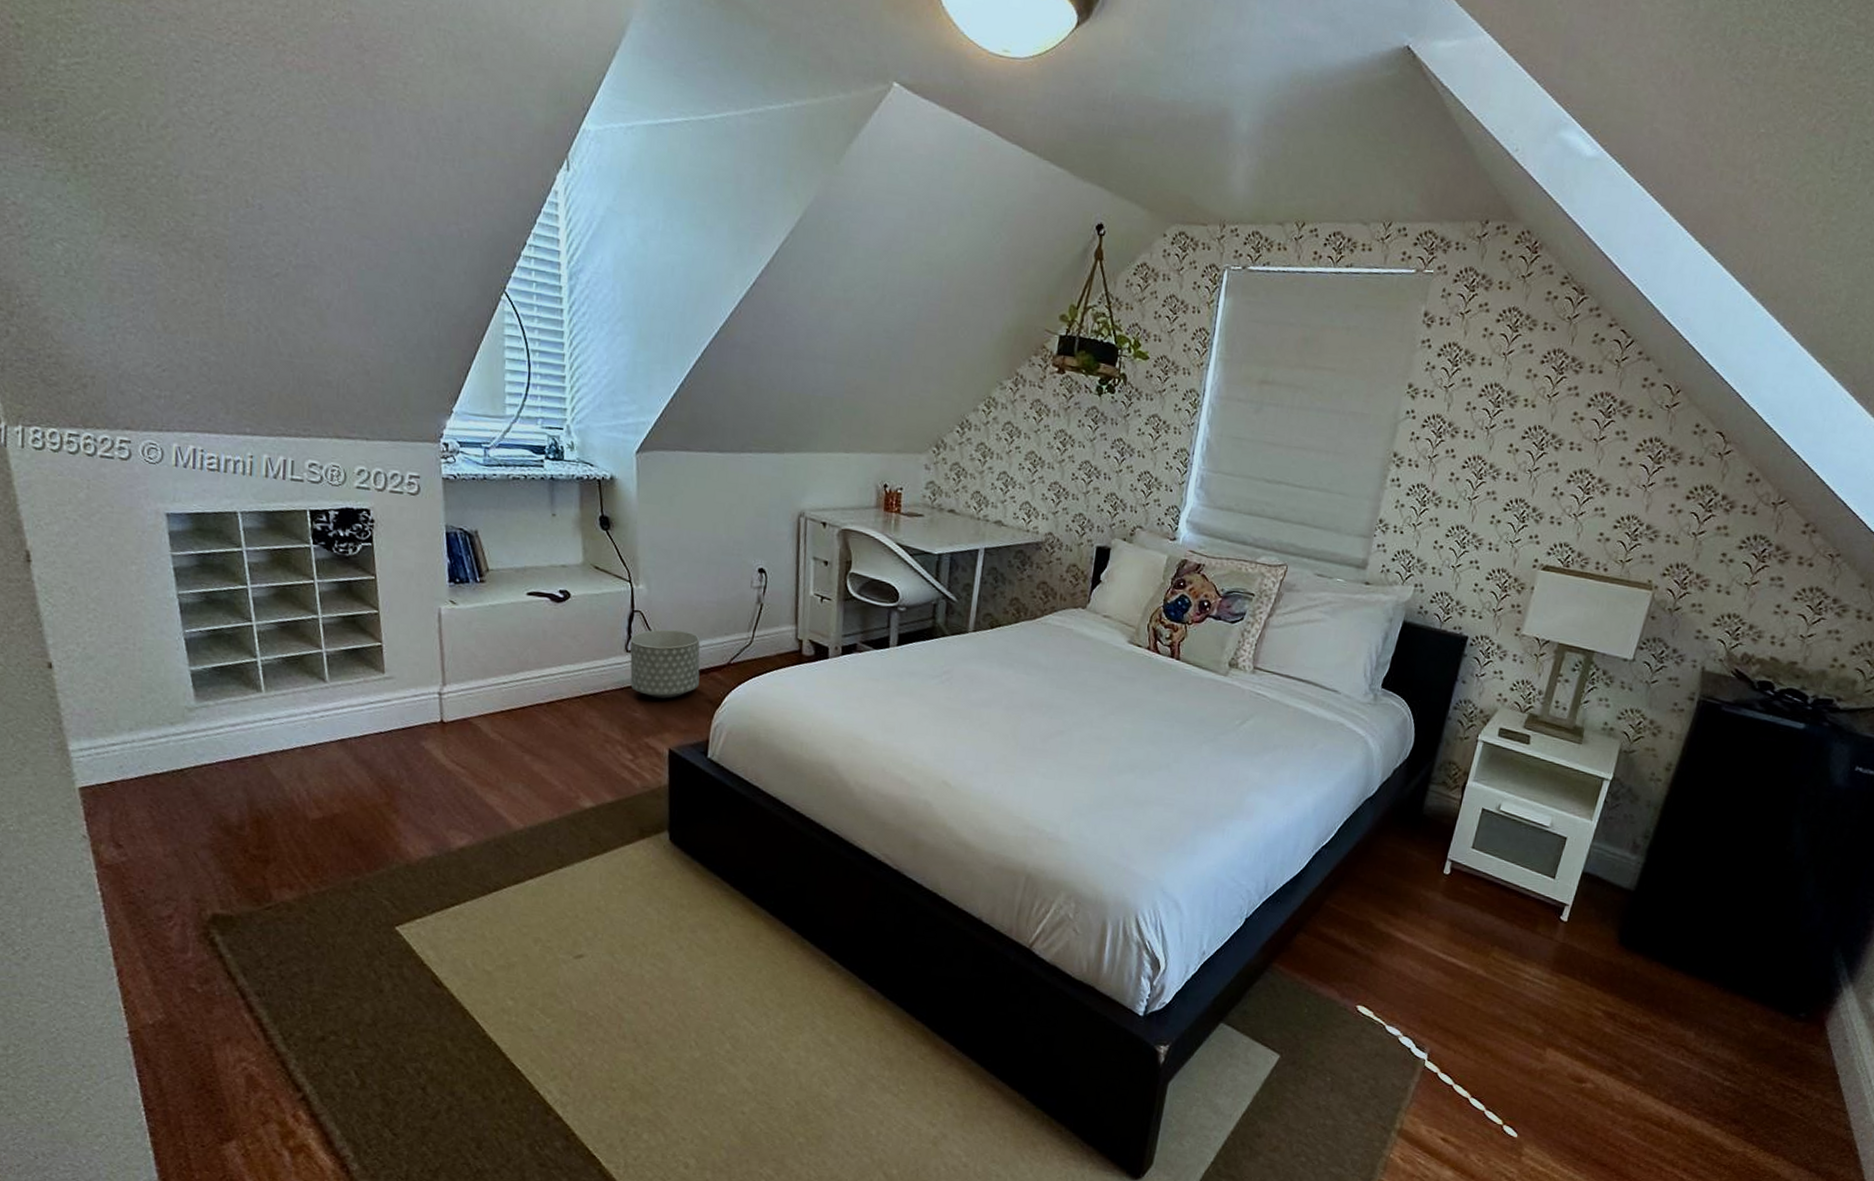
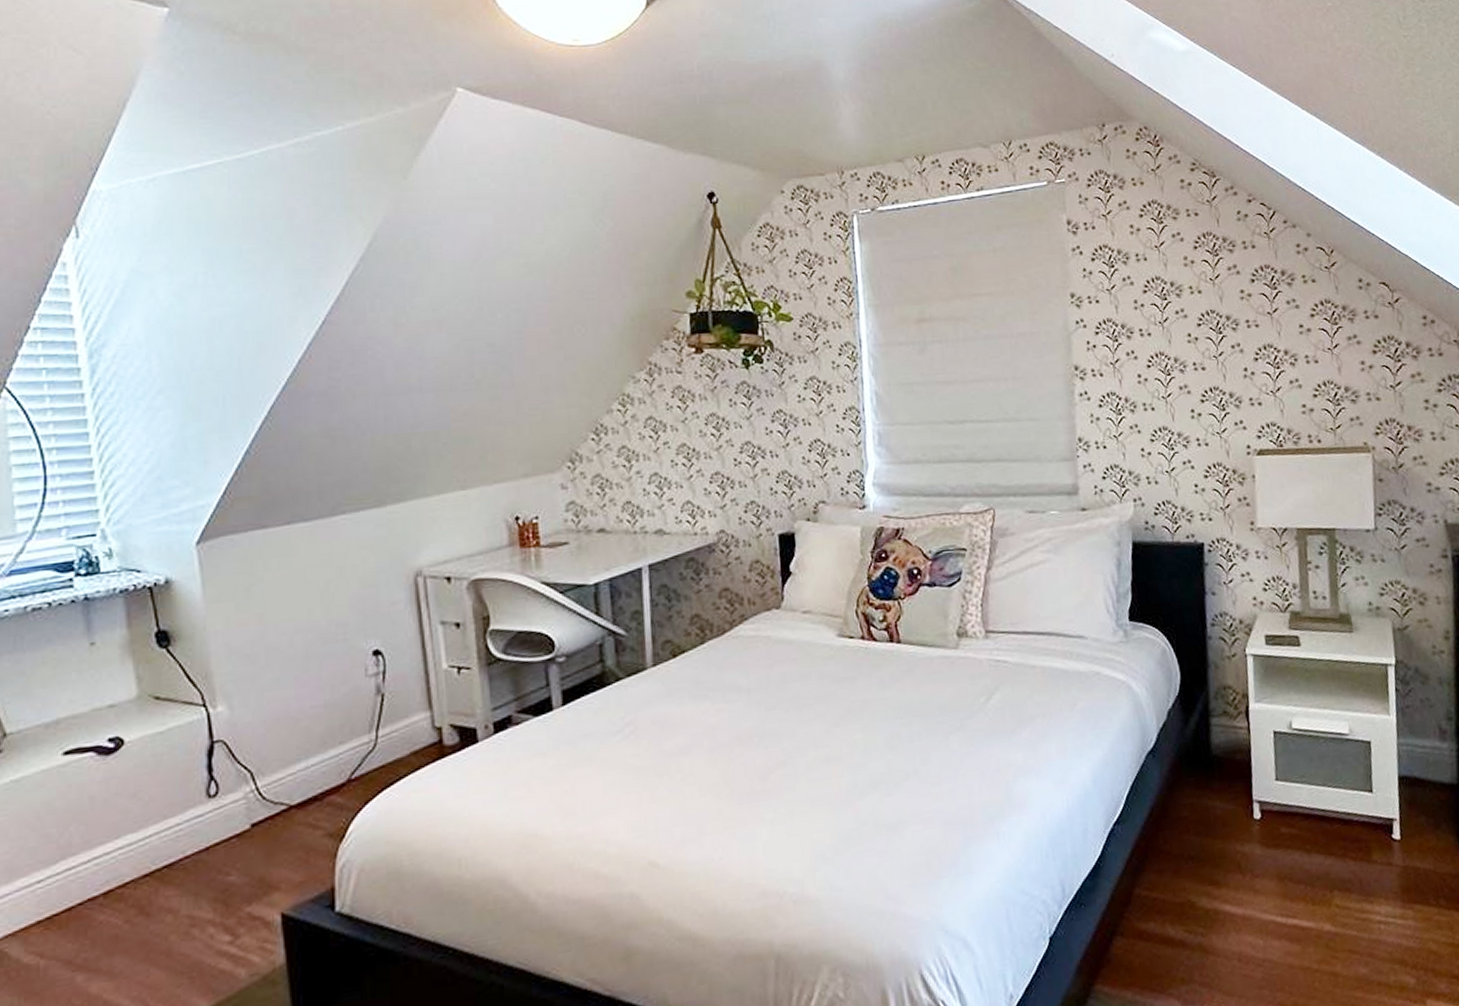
planter: present [630,629,700,699] -> none [212,751,312,850]

